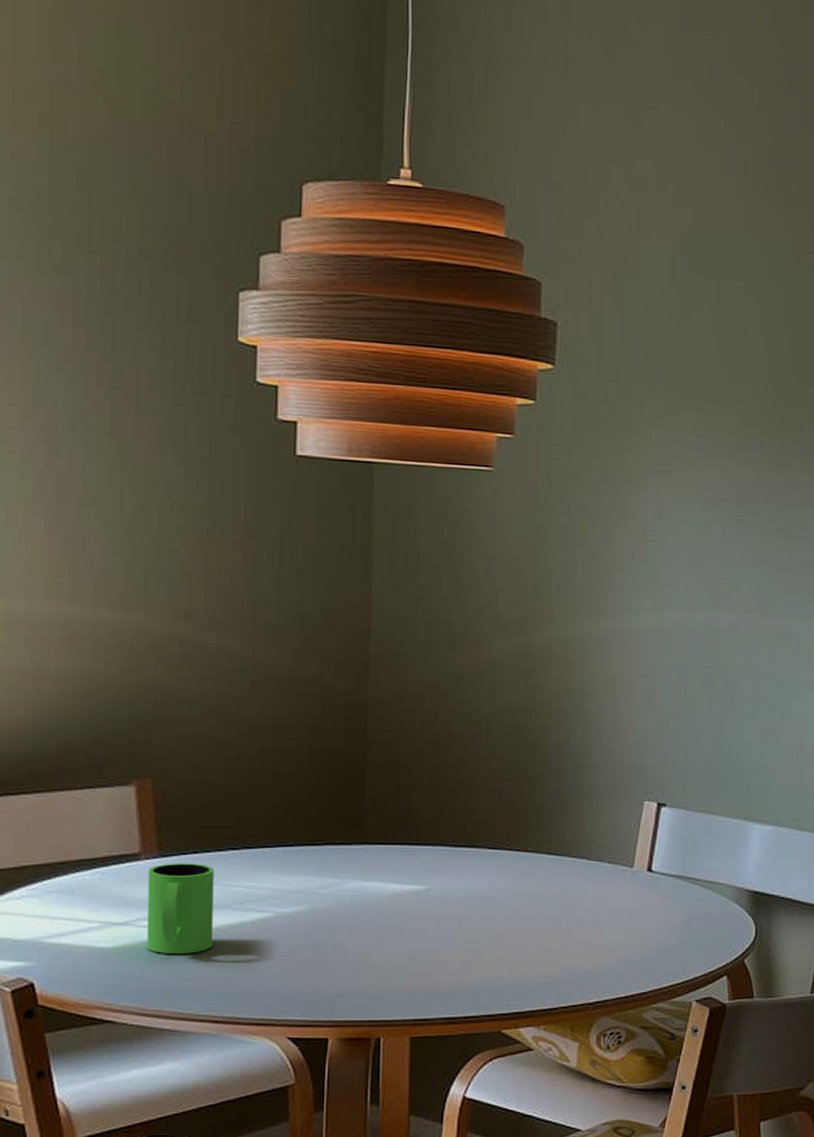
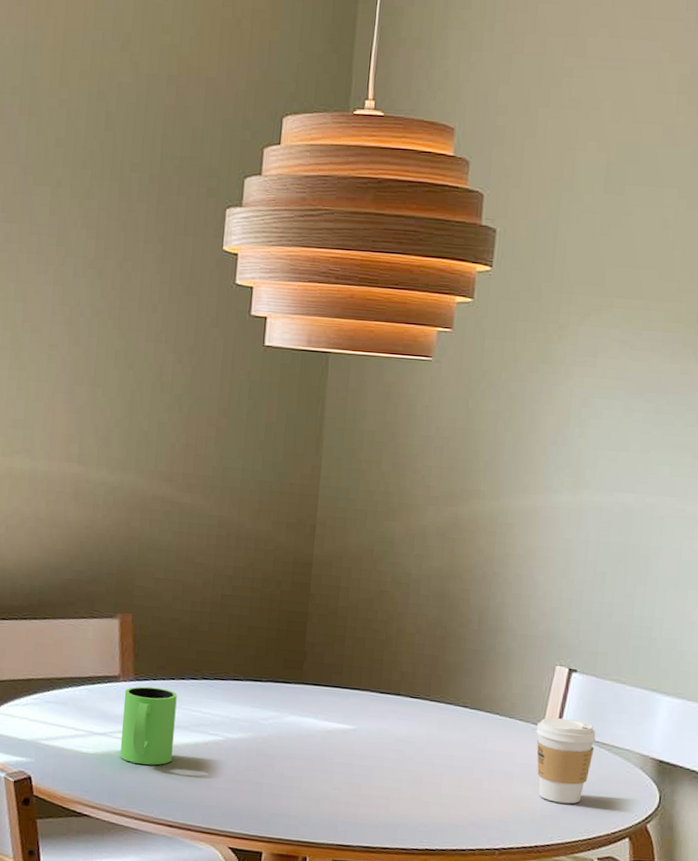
coffee cup: none [626,856,689,947] -> present [536,717,596,804]

